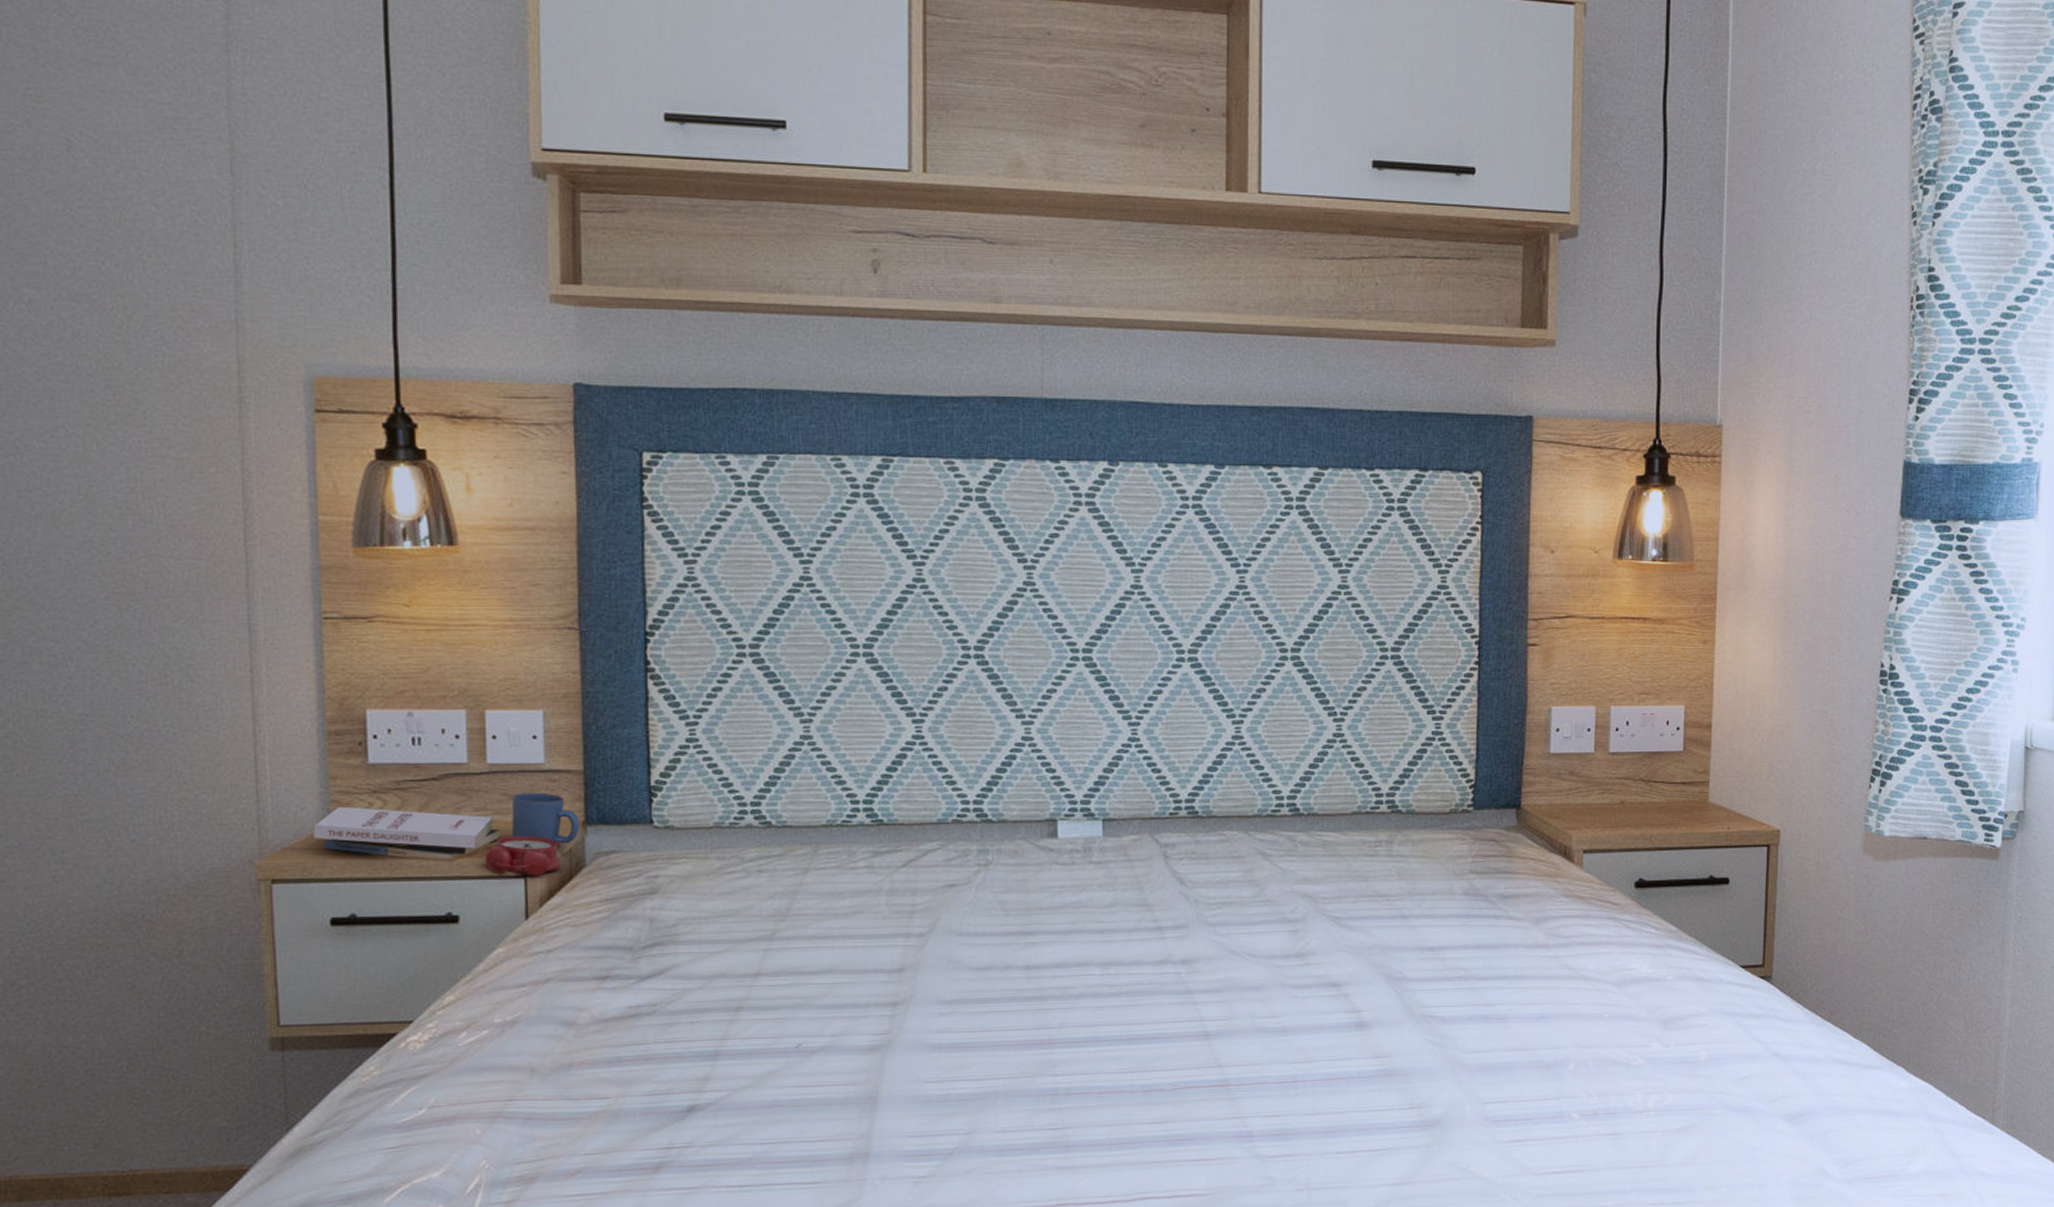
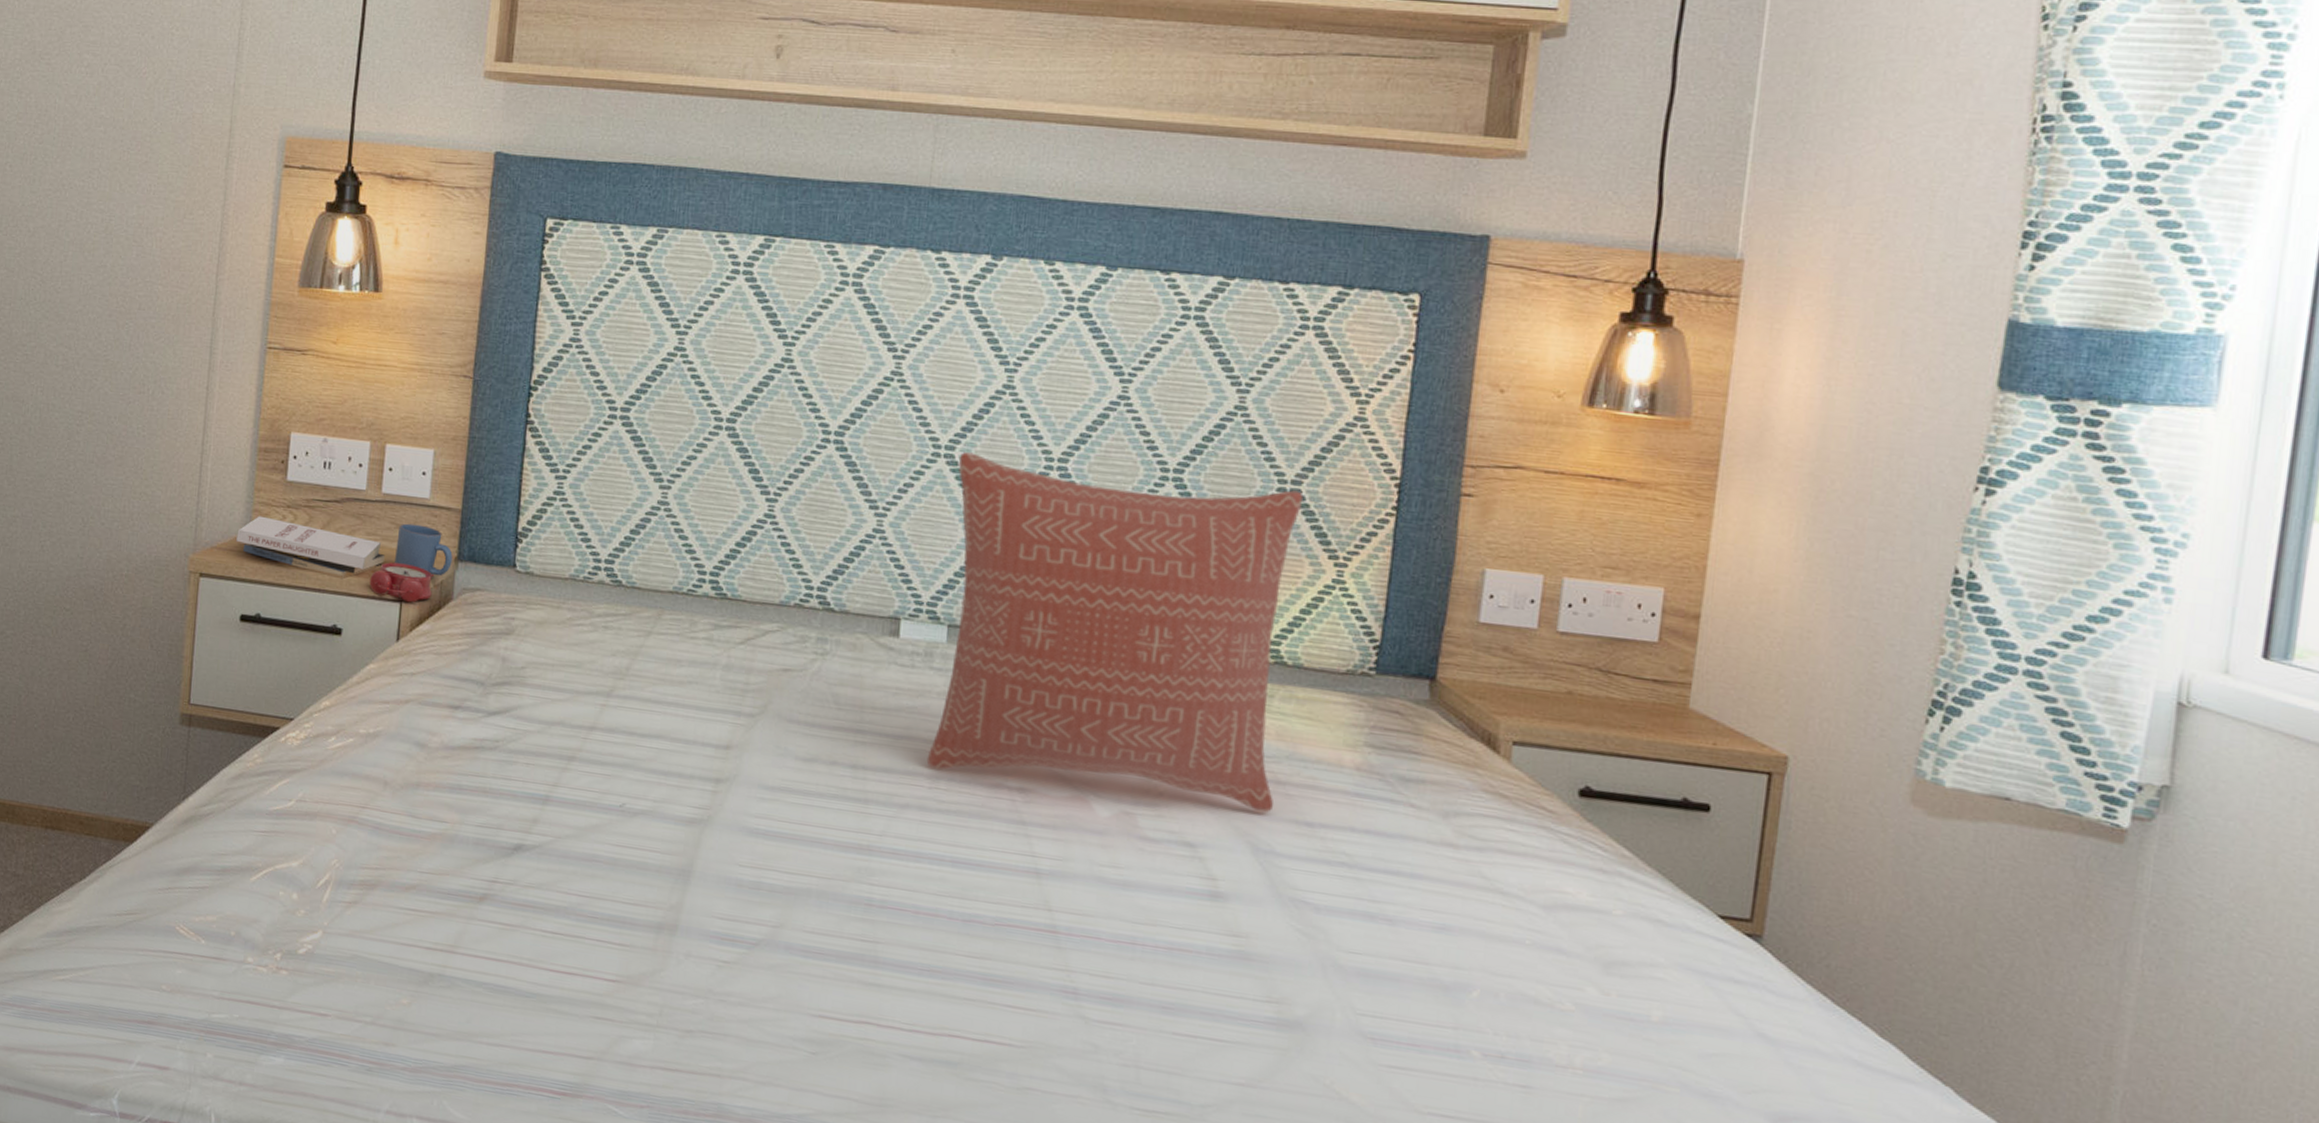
pillow: none [1095,653,1403,956] -> present [926,452,1304,813]

